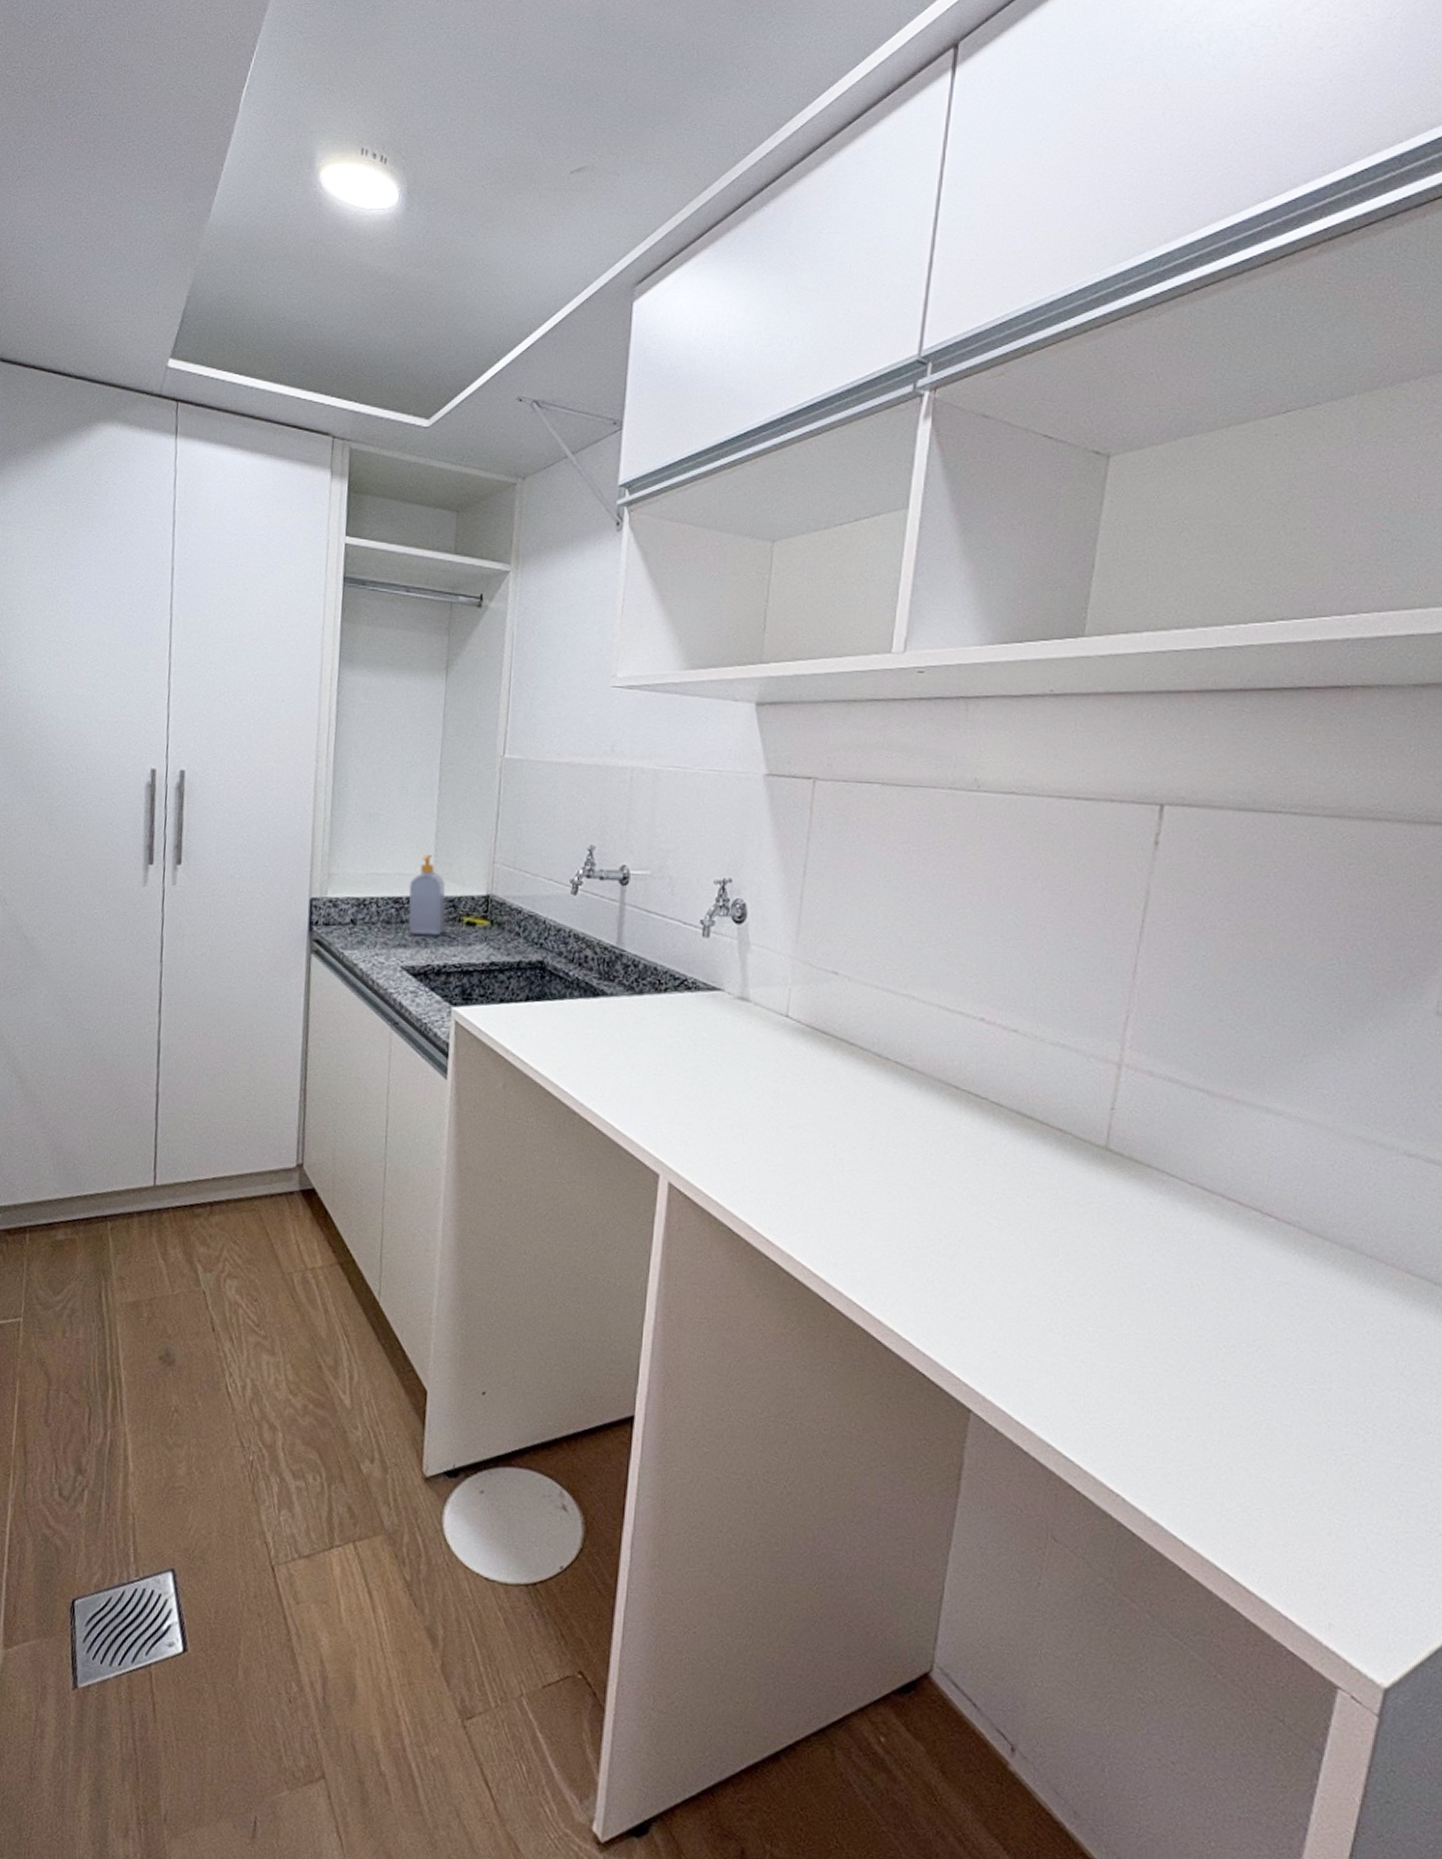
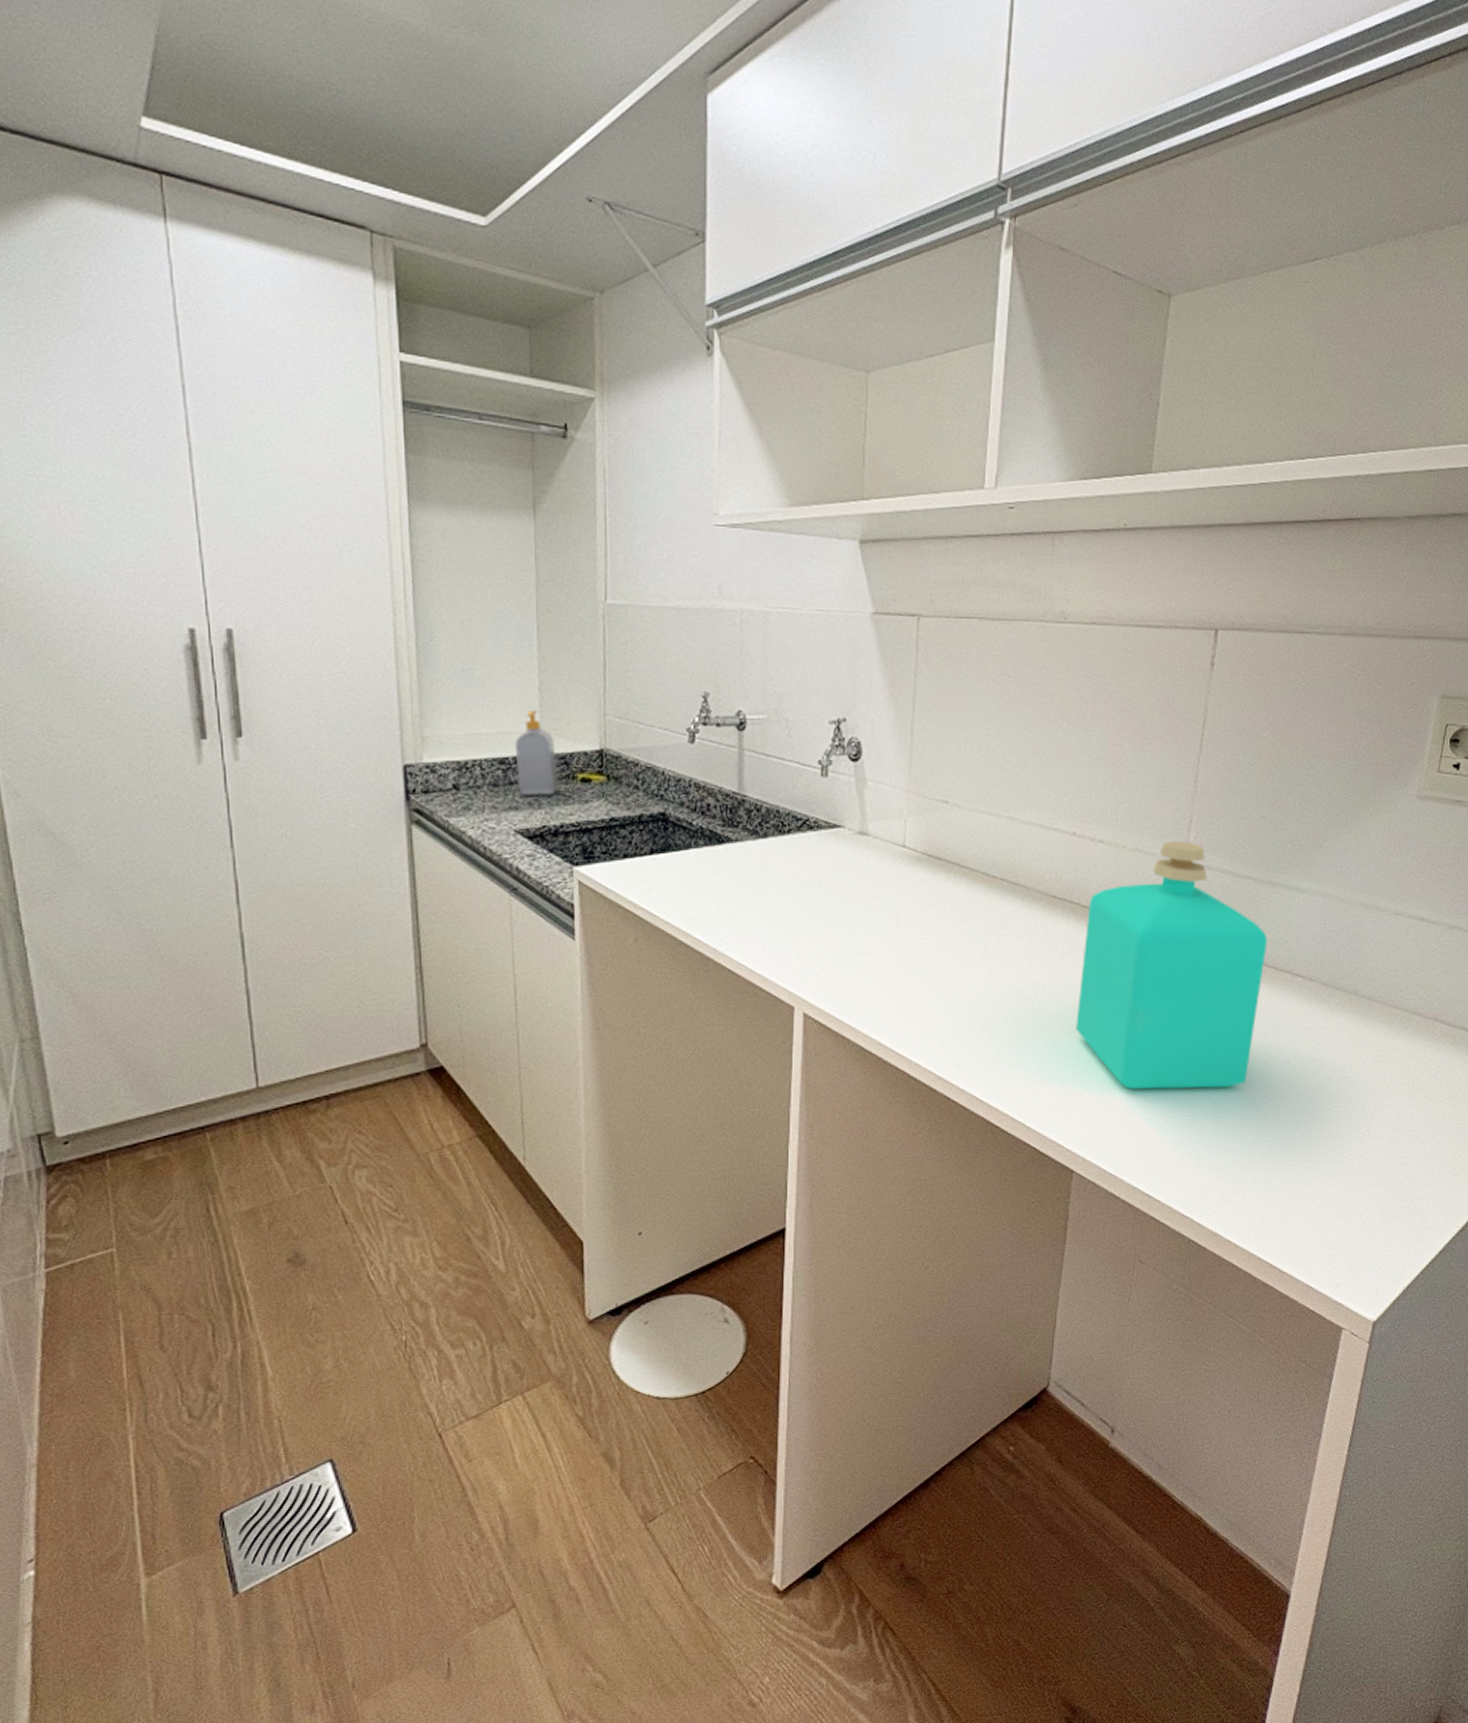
soap bottle: none [978,1037,1228,1341] -> present [1076,841,1267,1089]

